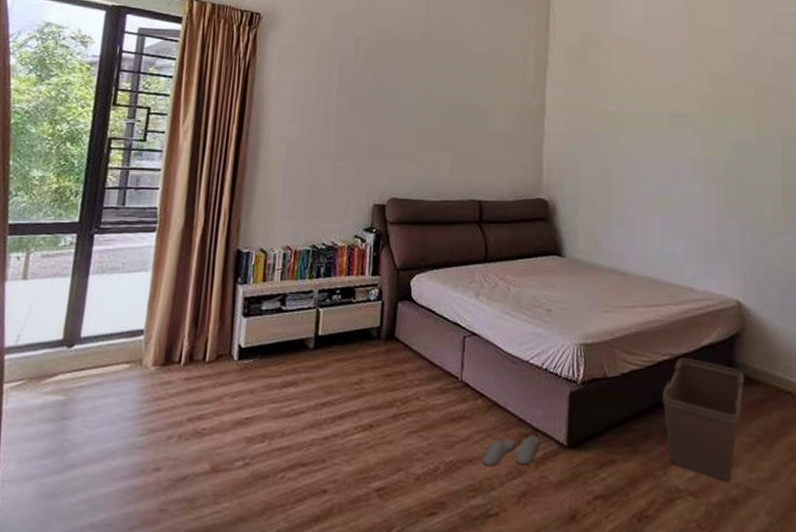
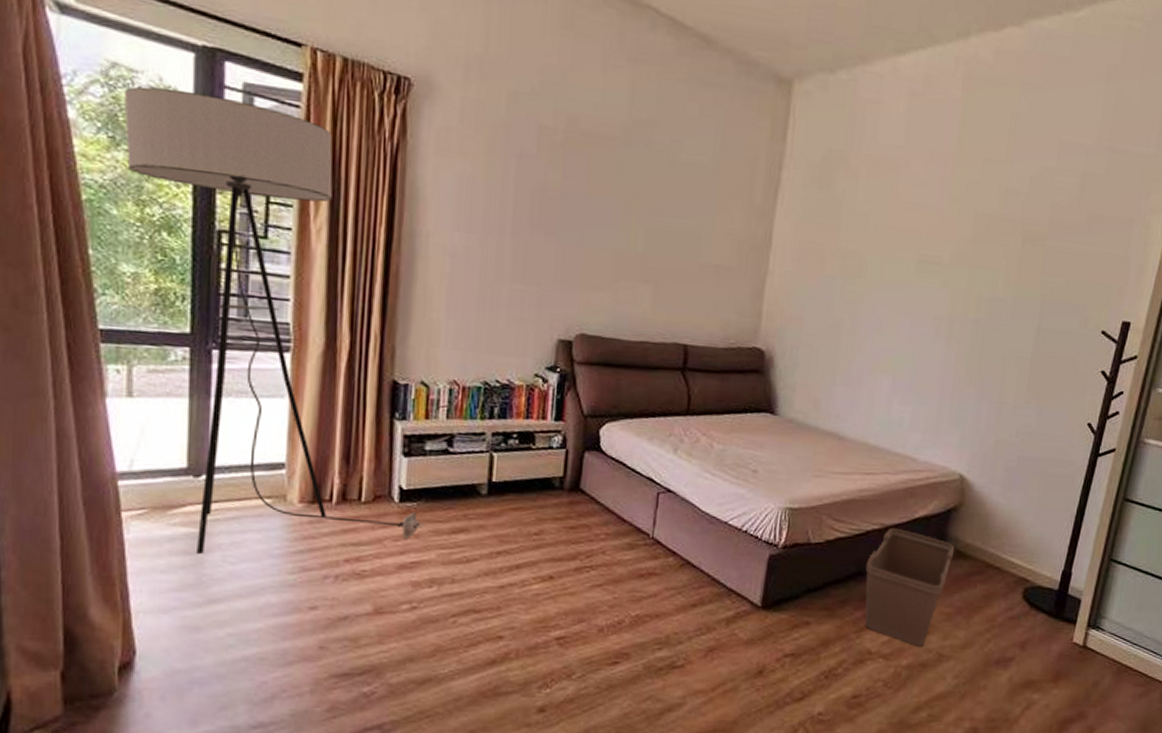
floor lamp: none [47,37,260,420] -> present [123,86,425,554]
slippers: present [481,434,540,467] -> none [669,594,733,623]

